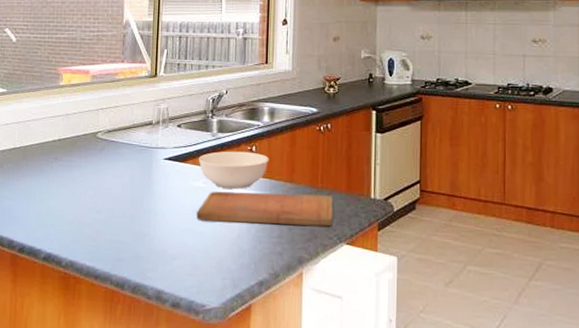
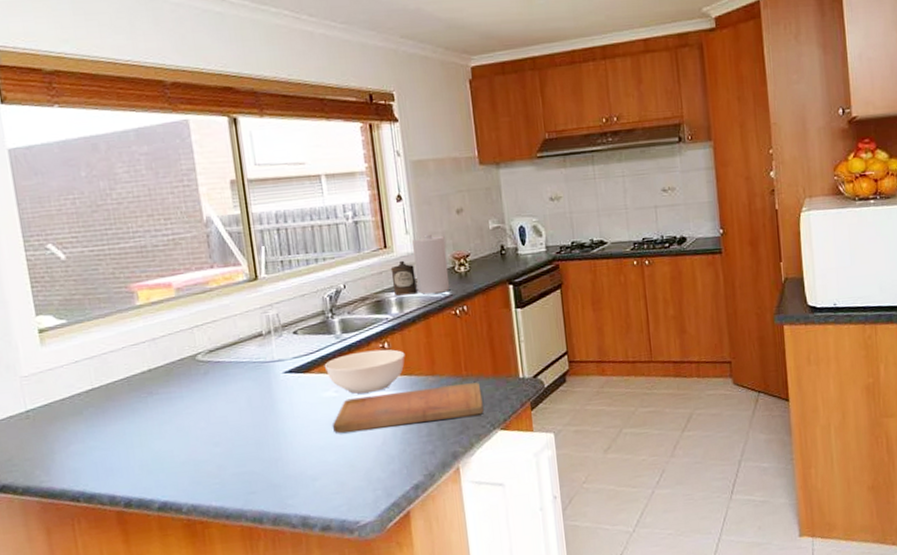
canister: none [268,76,289,107] -> present [390,260,417,296]
paper towel holder: none [289,56,320,109] -> present [411,233,450,295]

